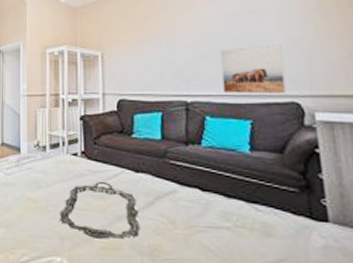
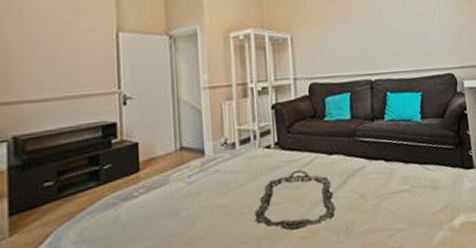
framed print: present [220,45,286,94] -> none [396,24,445,70]

